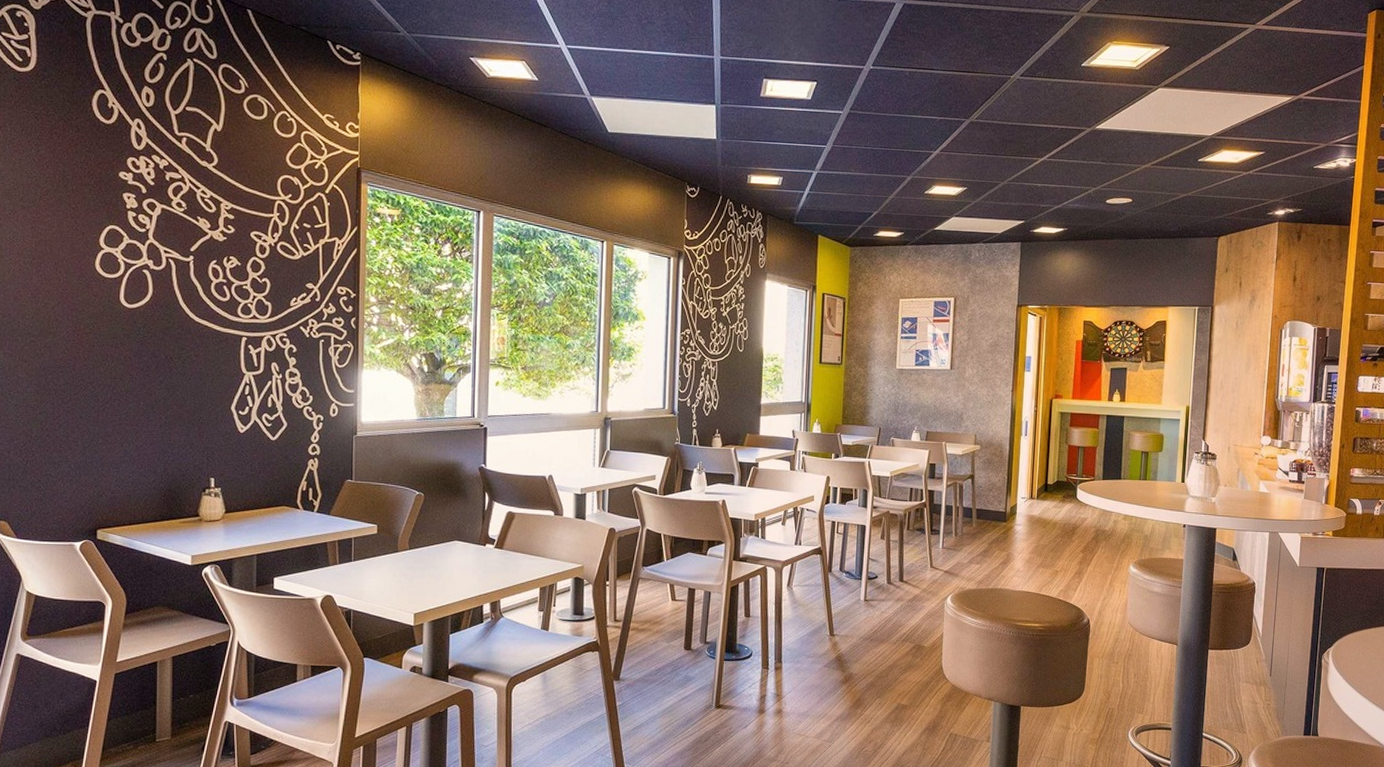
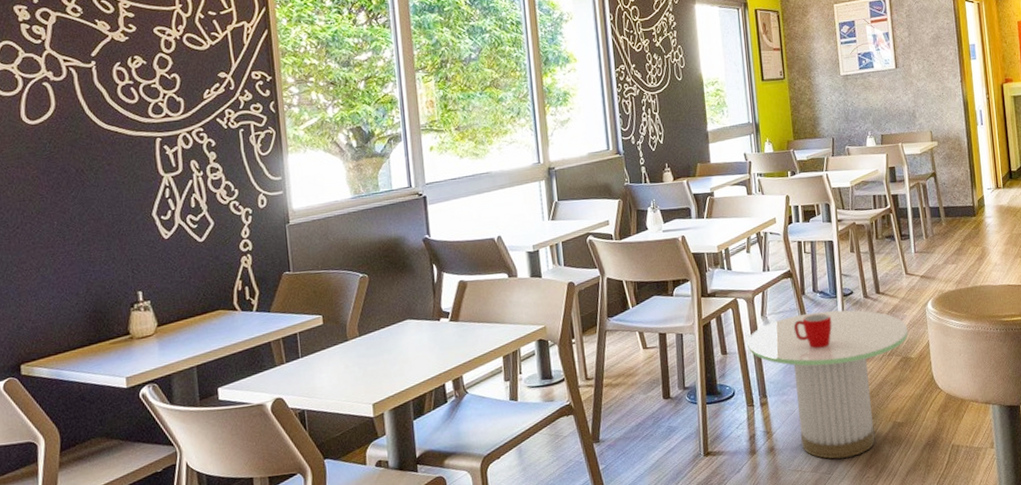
side table: none [771,590,925,730] -> present [748,310,909,459]
mug: none [816,591,854,625] -> present [793,313,832,349]

